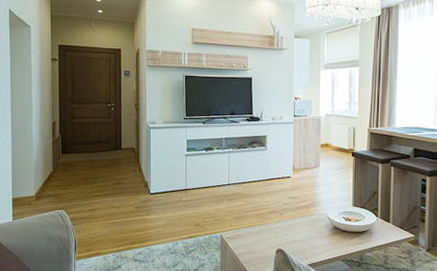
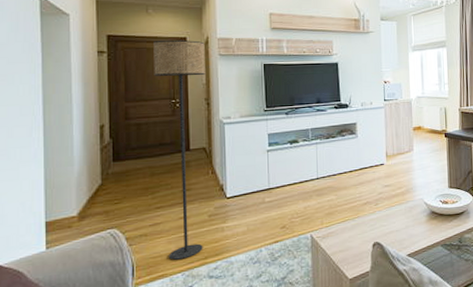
floor lamp: none [94,50,136,242] -> present [153,39,205,260]

